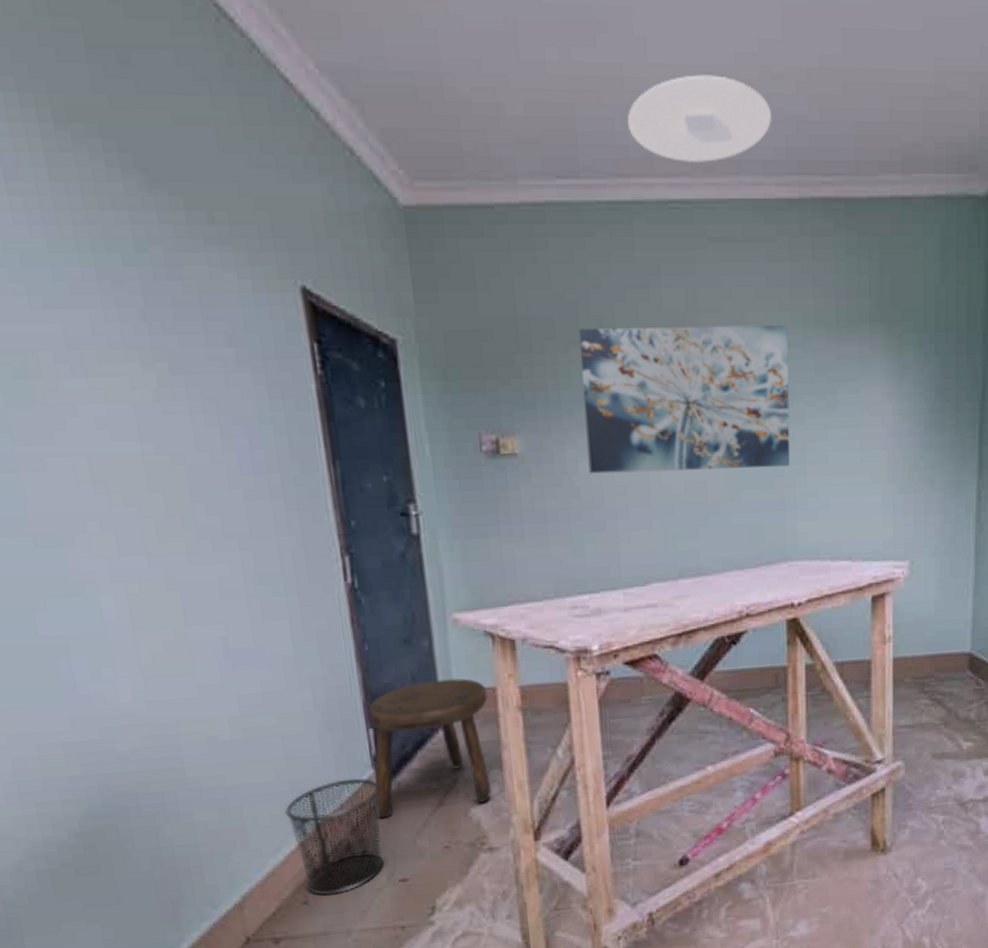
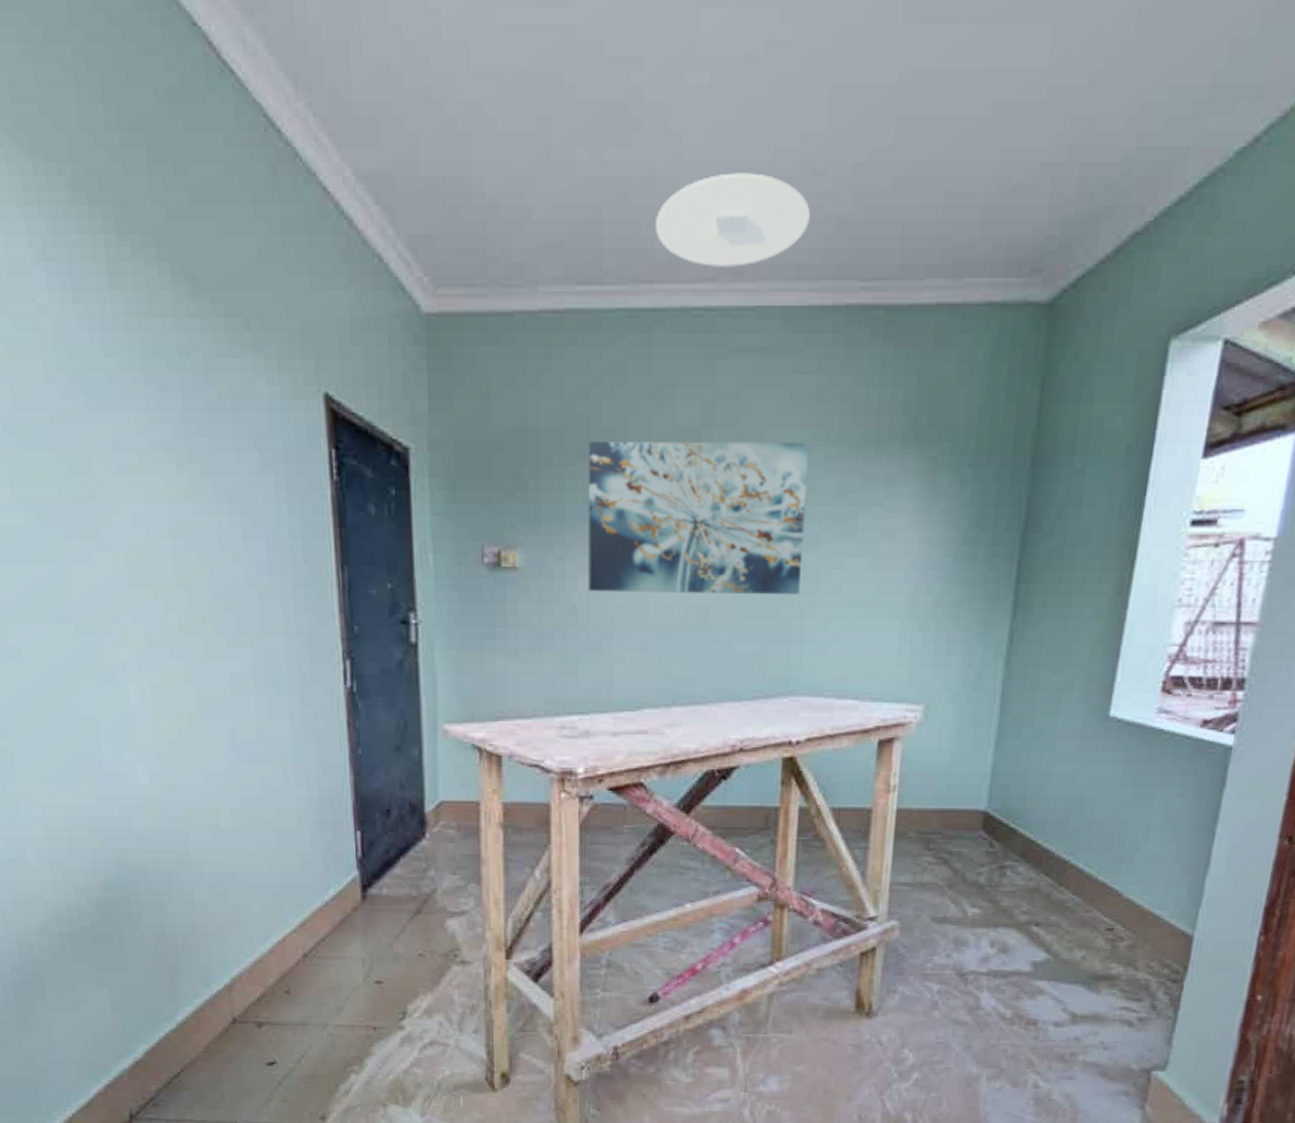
waste bin: present [285,778,386,896] -> none [275,877,363,989]
stool: present [368,678,491,818] -> none [357,788,471,920]

